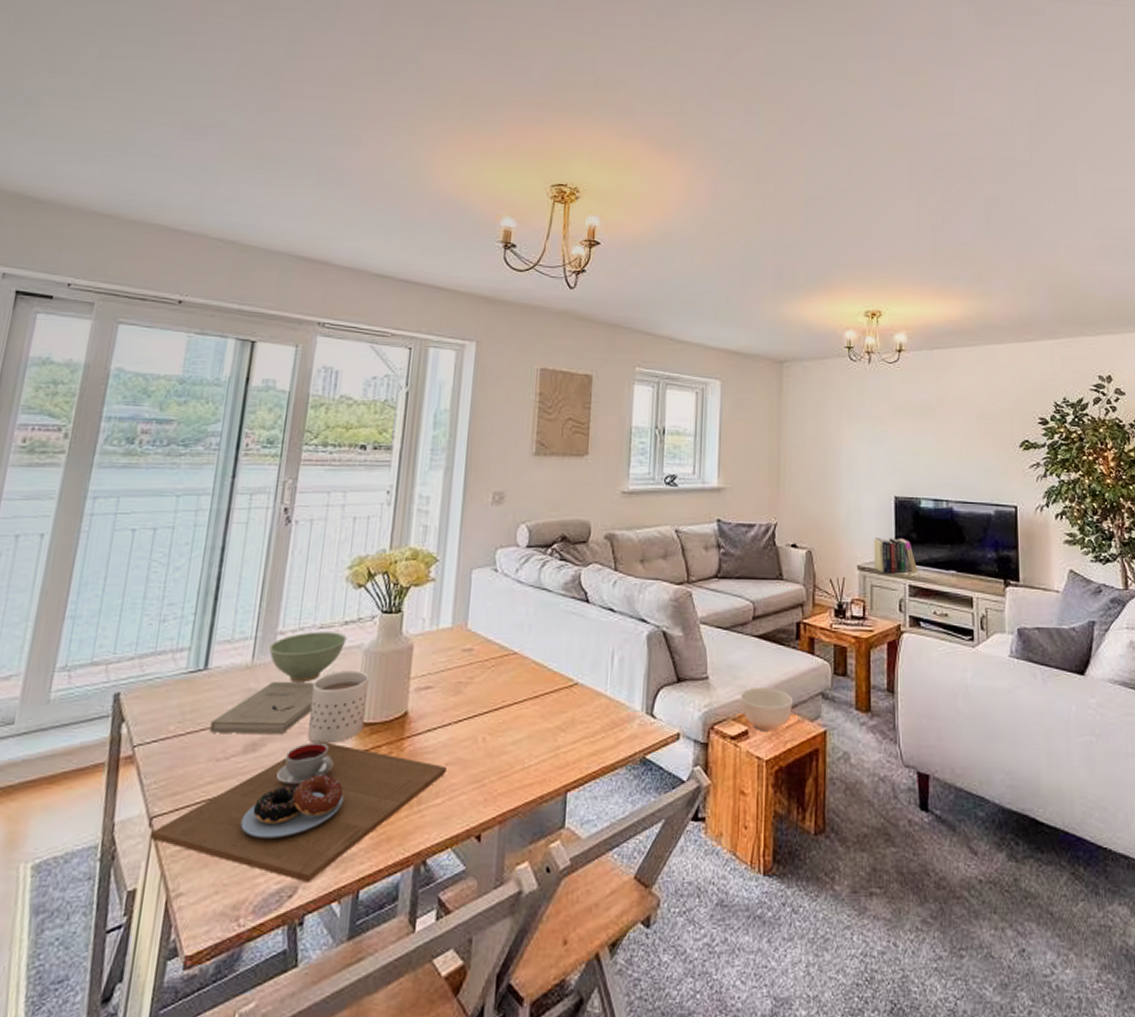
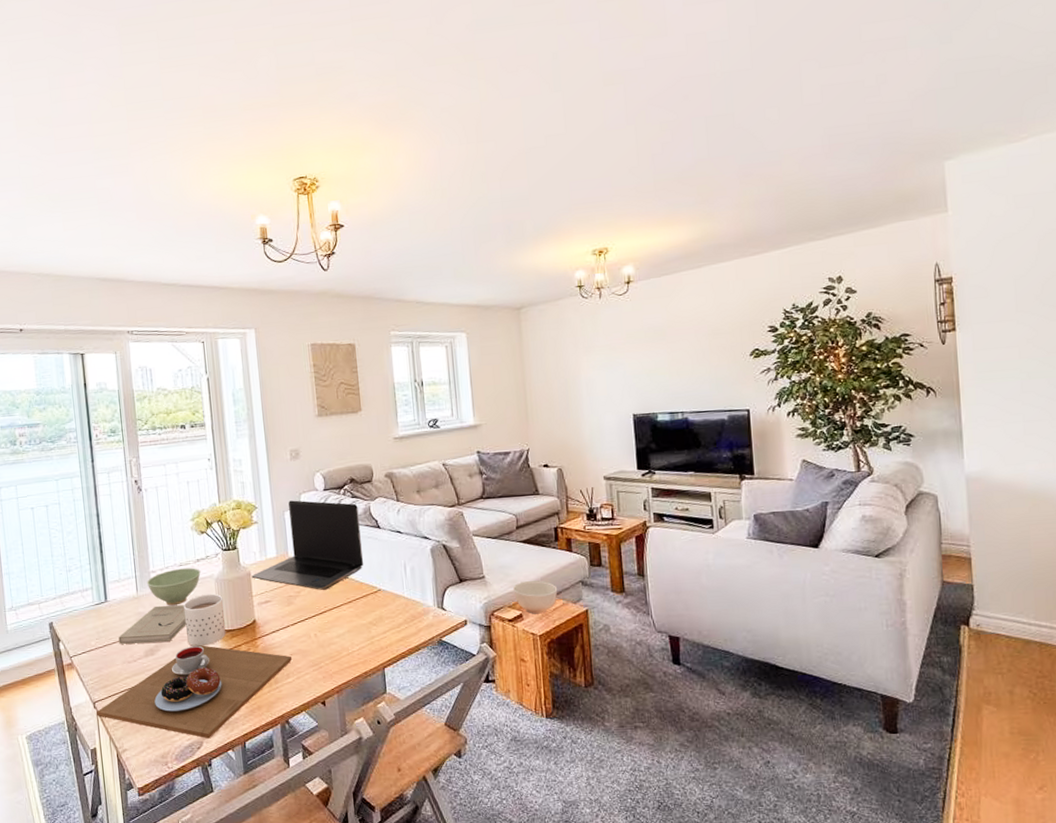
laptop computer: none [414,556,566,678] -> present [251,500,364,590]
books: present [873,537,917,574] -> none [616,449,658,481]

